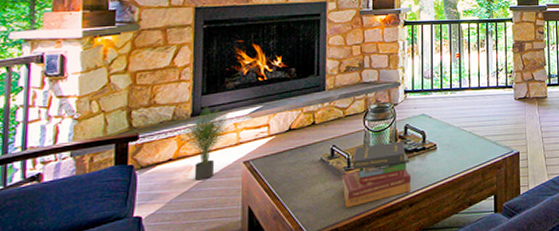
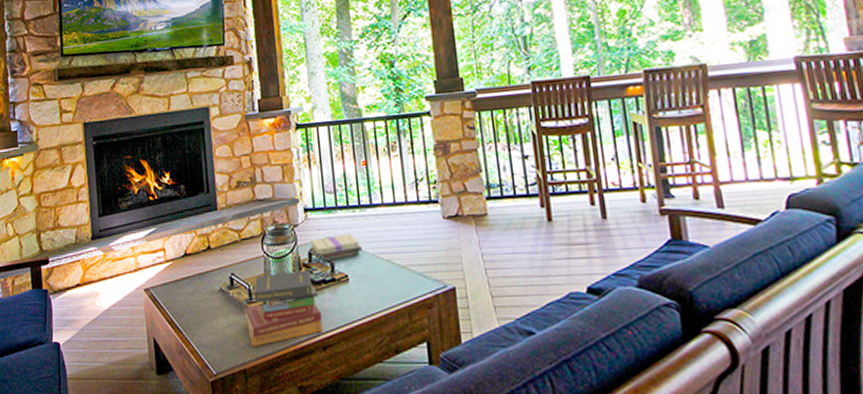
potted plant: present [177,106,230,181] -> none [81,228,127,308]
books: none [405,111,451,135] -> present [309,233,363,263]

